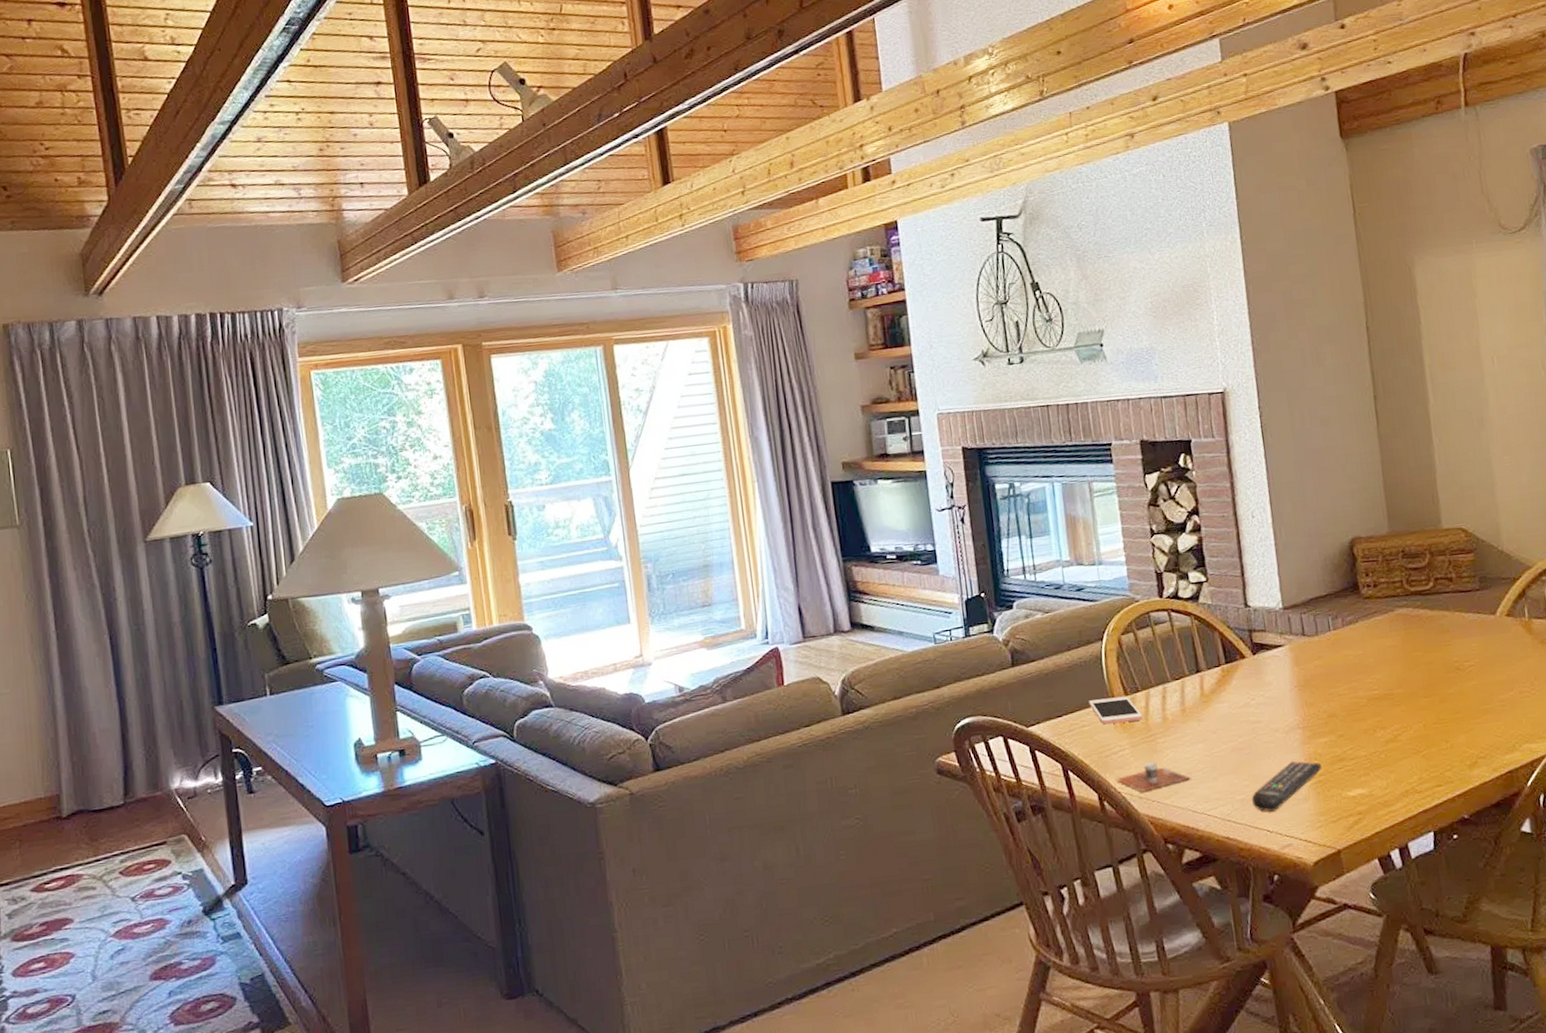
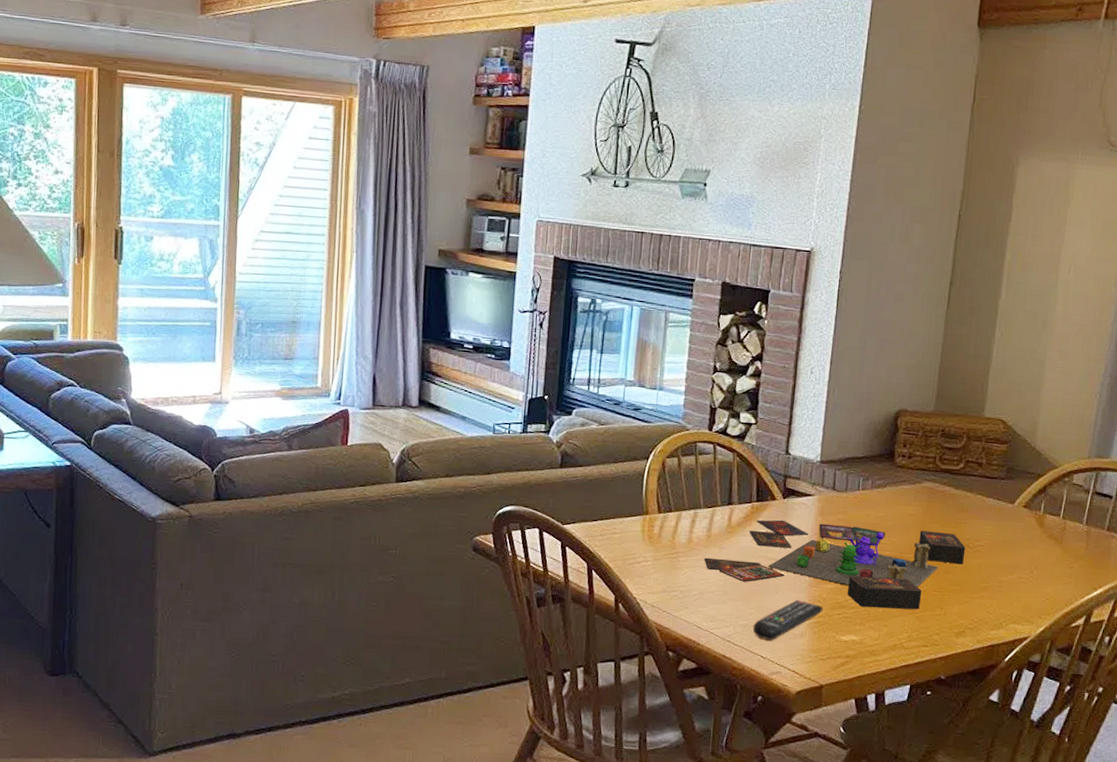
cell phone: present [1089,696,1142,725] -> none [624,511,670,538]
cup: present [1115,762,1191,792] -> none [634,576,702,602]
board game: none [1184,658,1458,756] -> present [704,520,966,610]

